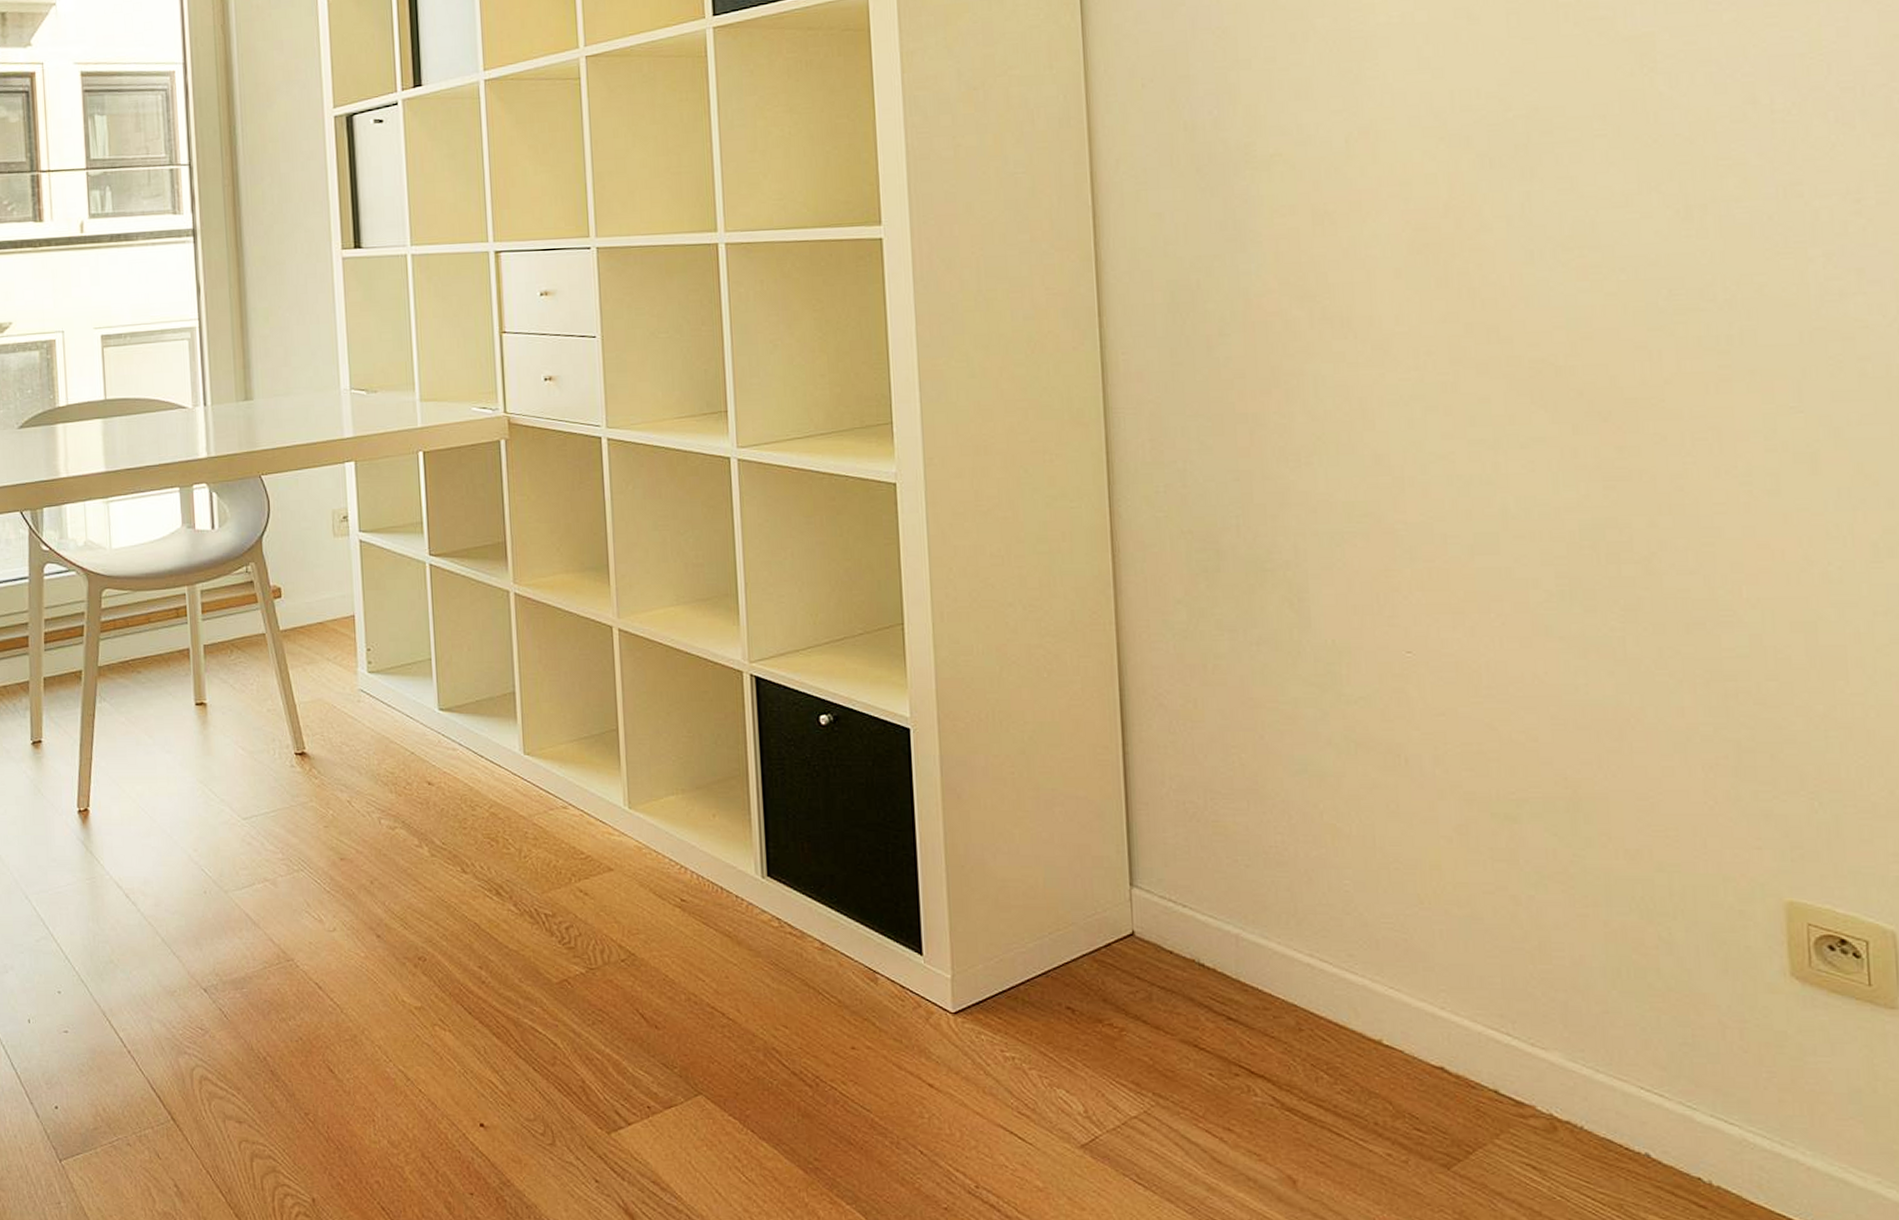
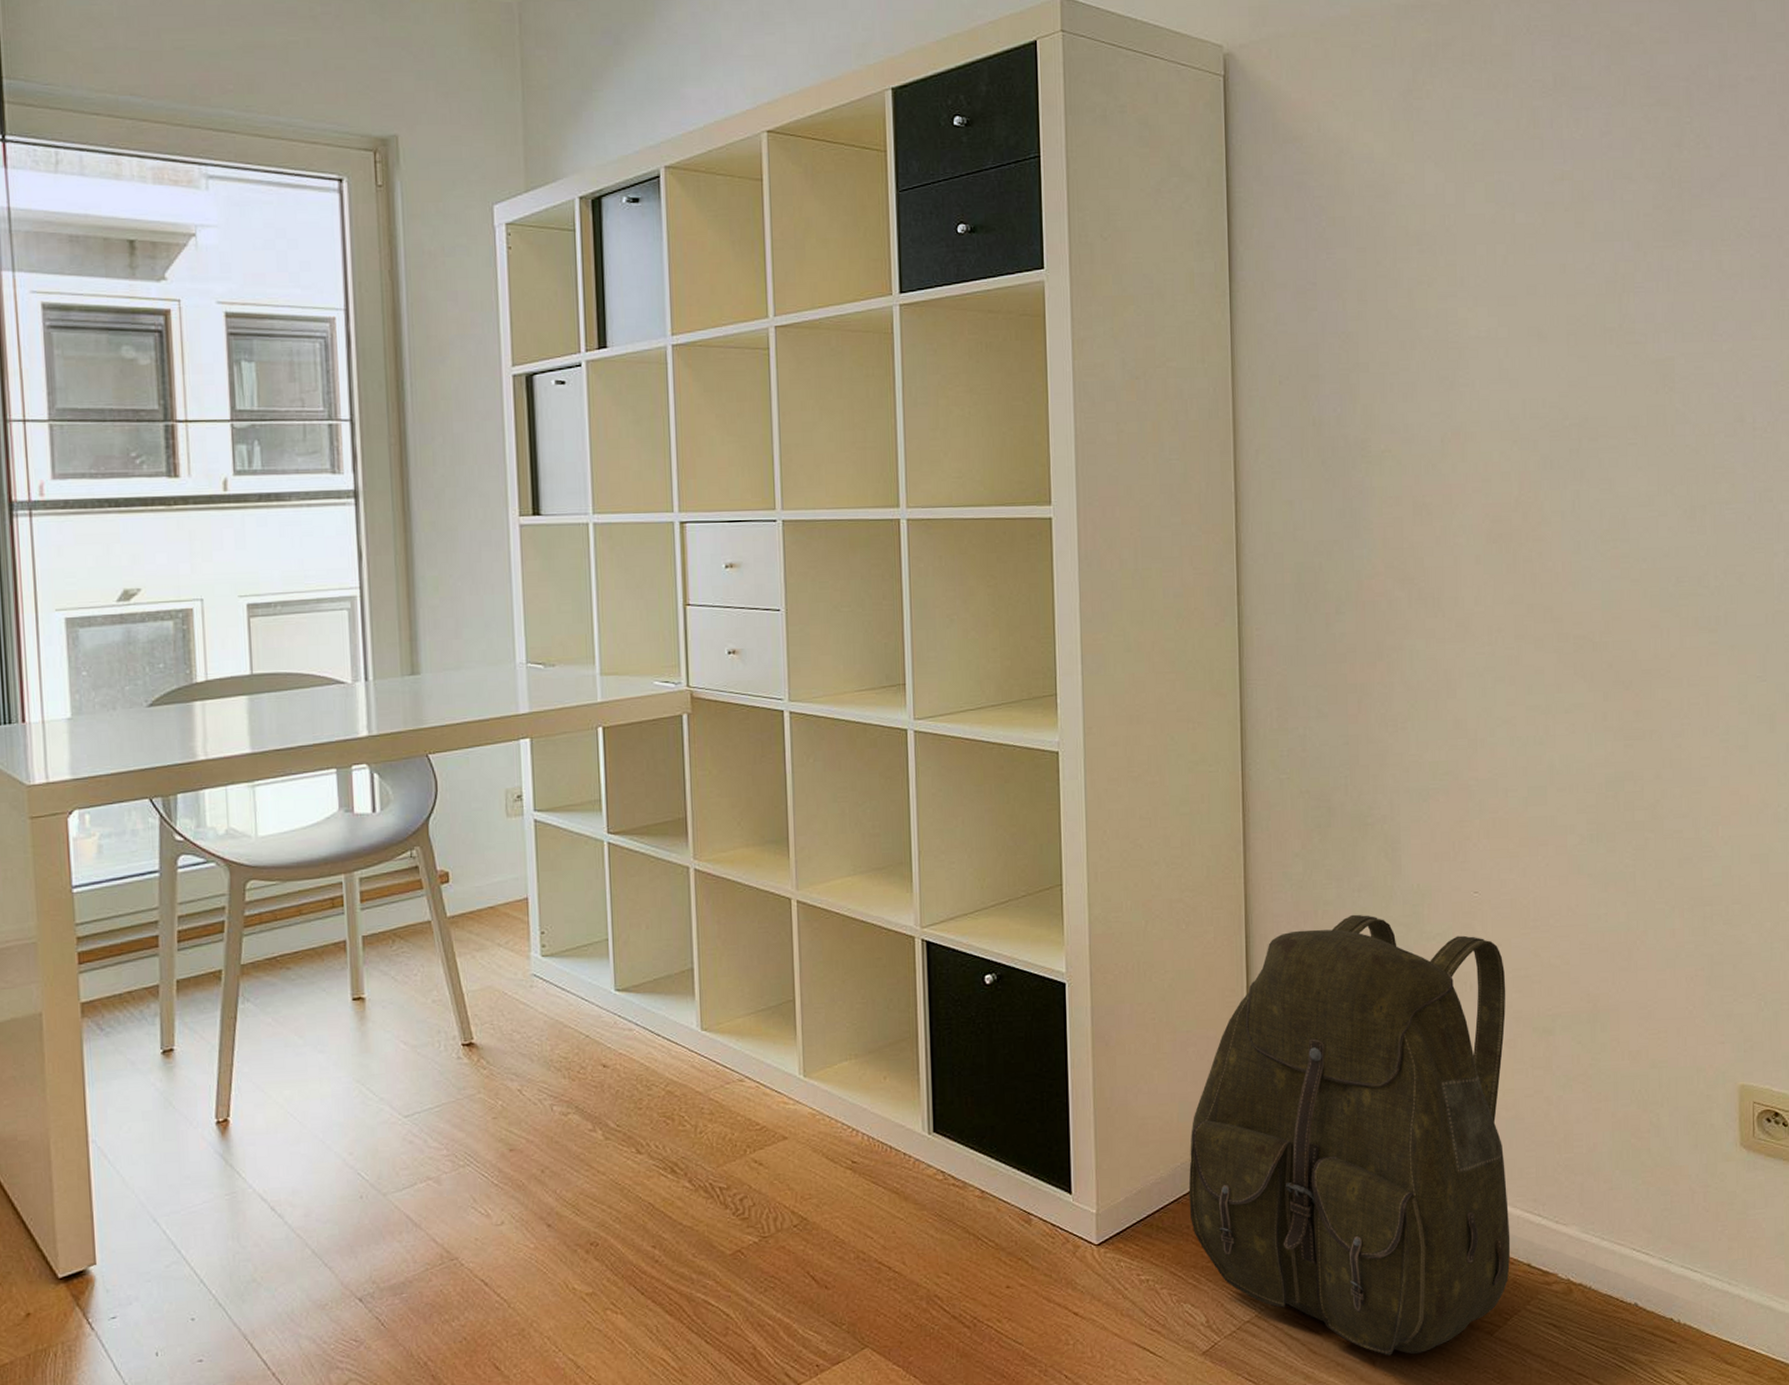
backpack: none [1059,670,1471,1179] -> present [1188,914,1511,1356]

